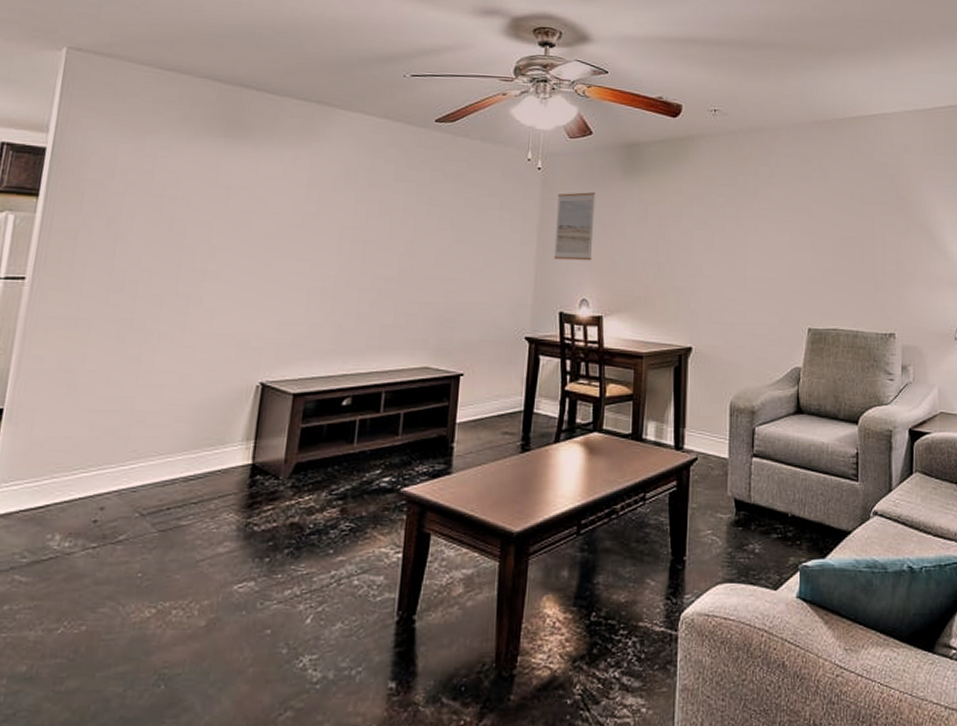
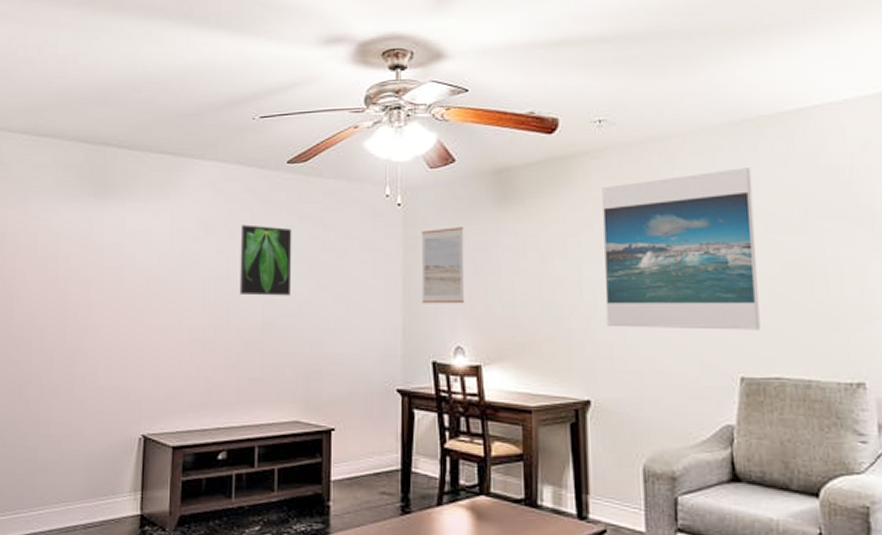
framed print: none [377,177,436,248] -> present [239,224,292,296]
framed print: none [709,159,826,291] -> present [602,168,760,330]

